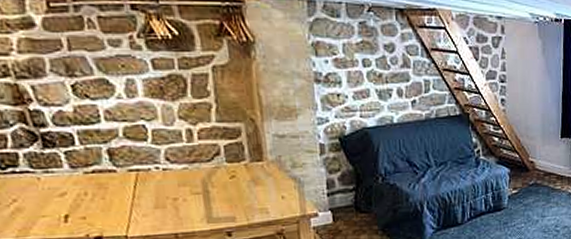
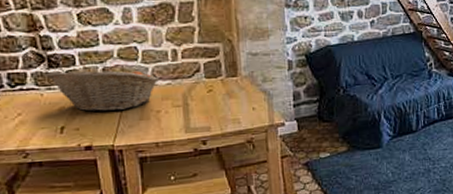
fruit basket: none [40,147,175,199] -> present [45,66,160,112]

